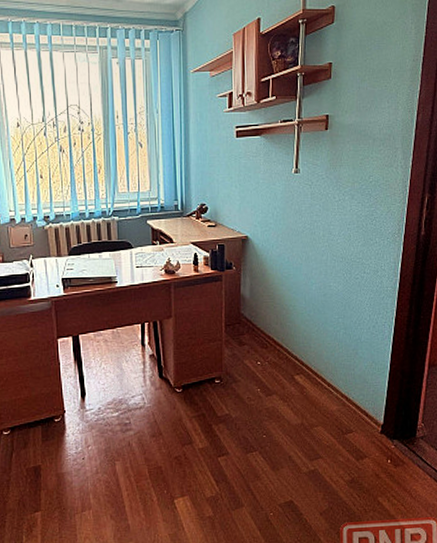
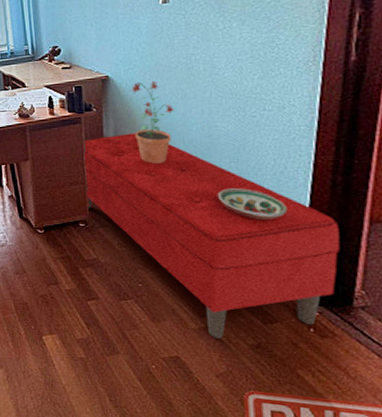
bench: none [223,291,410,479] -> present [84,133,340,339]
potted plant: none [265,244,299,320] -> present [130,81,174,164]
decorative bowl: none [328,341,376,368] -> present [217,188,287,220]

